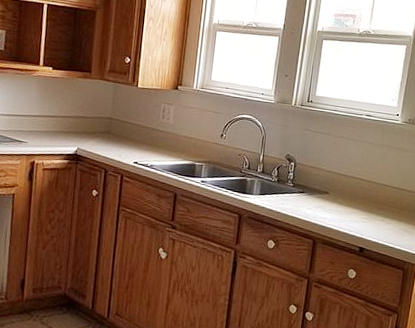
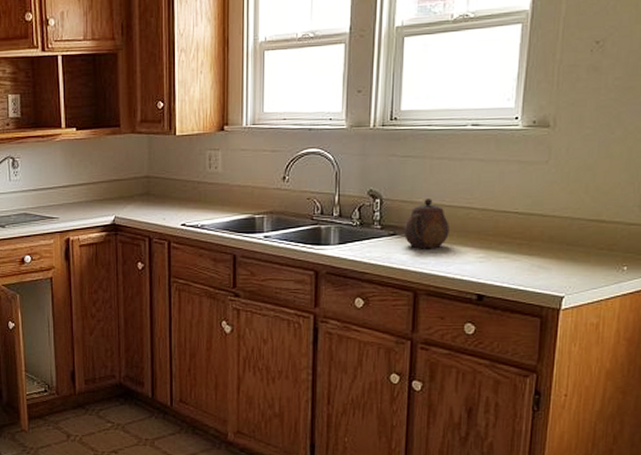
teapot: none [309,167,344,208] -> present [403,199,449,249]

